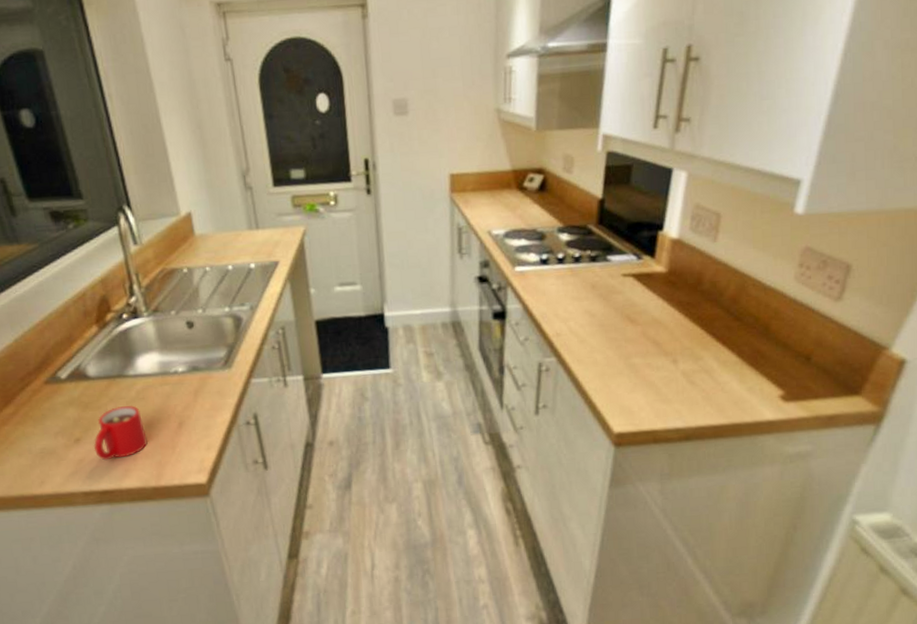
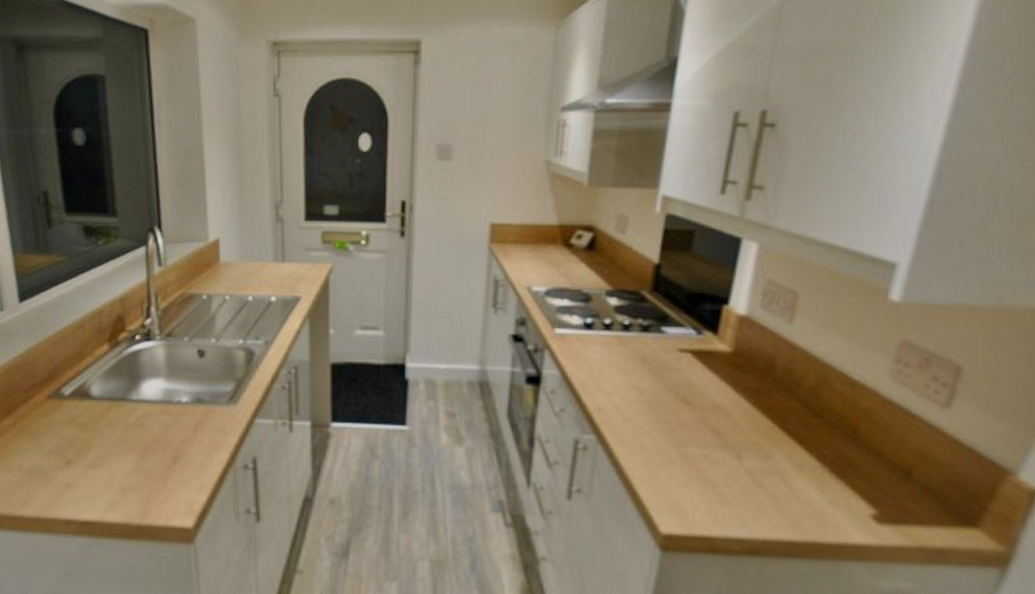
mug: present [93,406,148,461] -> none [83,432,139,488]

